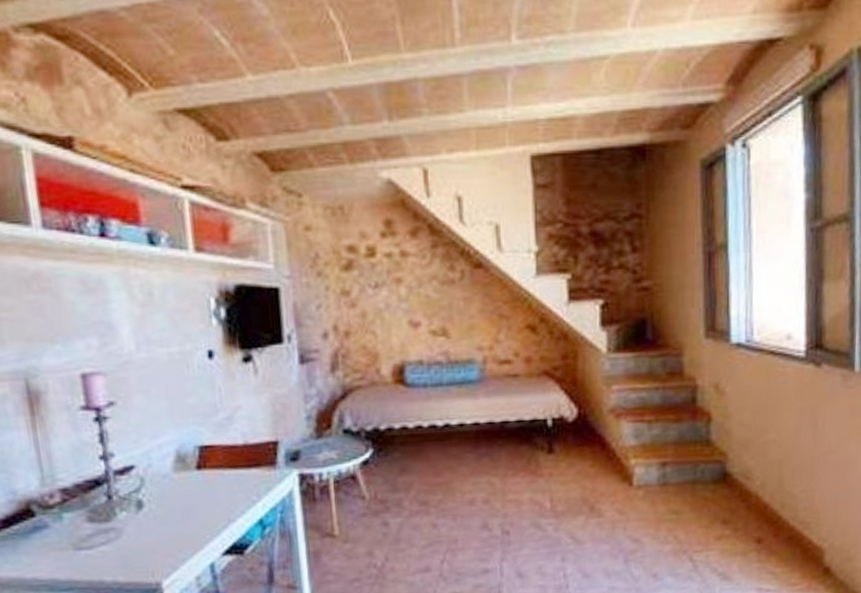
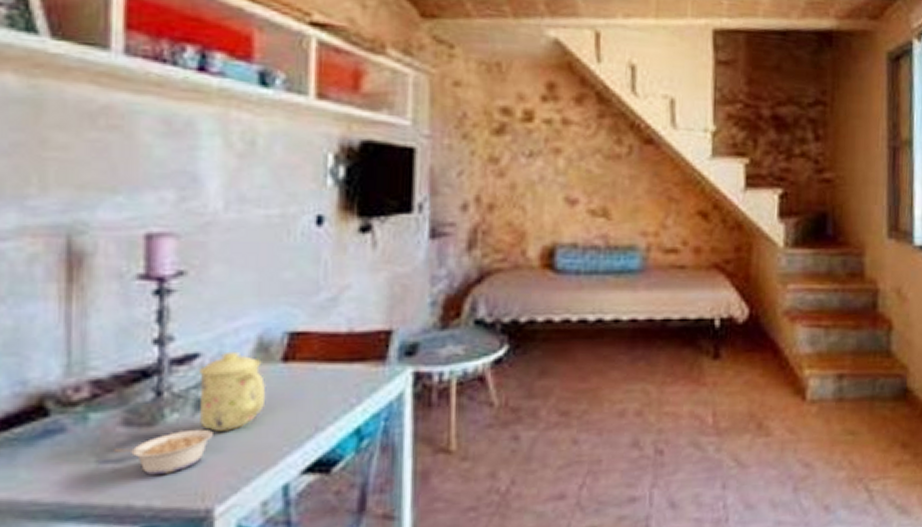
legume: none [84,523,153,558] -> present [113,429,213,475]
mug: none [136,463,189,525] -> present [199,351,267,431]

